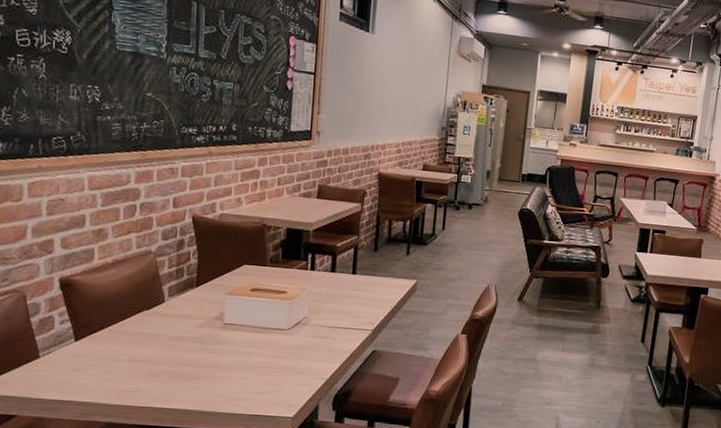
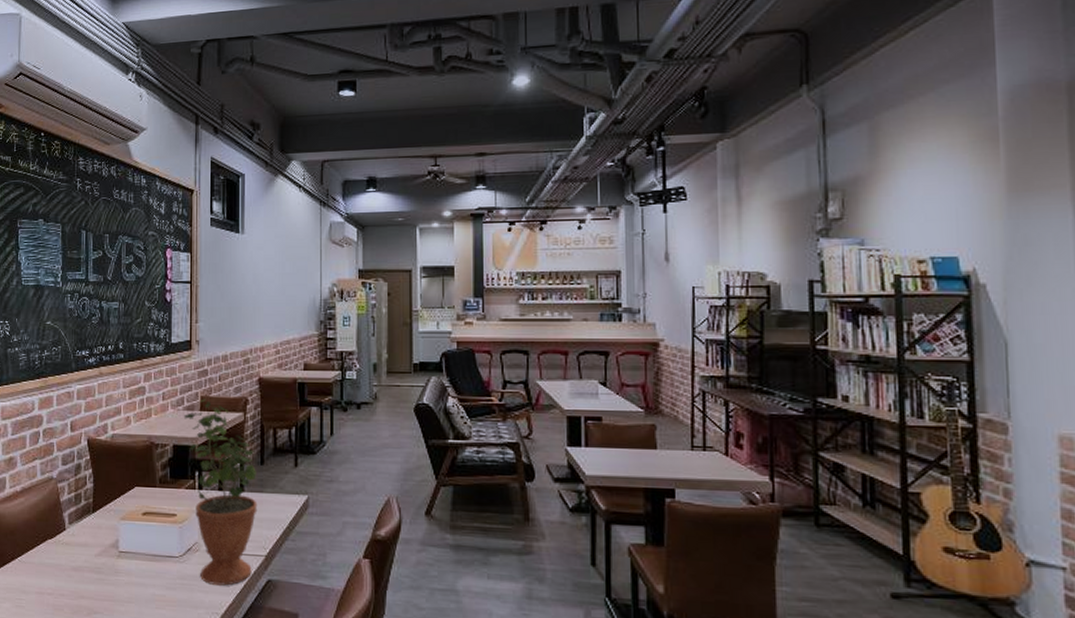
potted plant: none [300,187,370,355] -> present [184,399,258,586]

